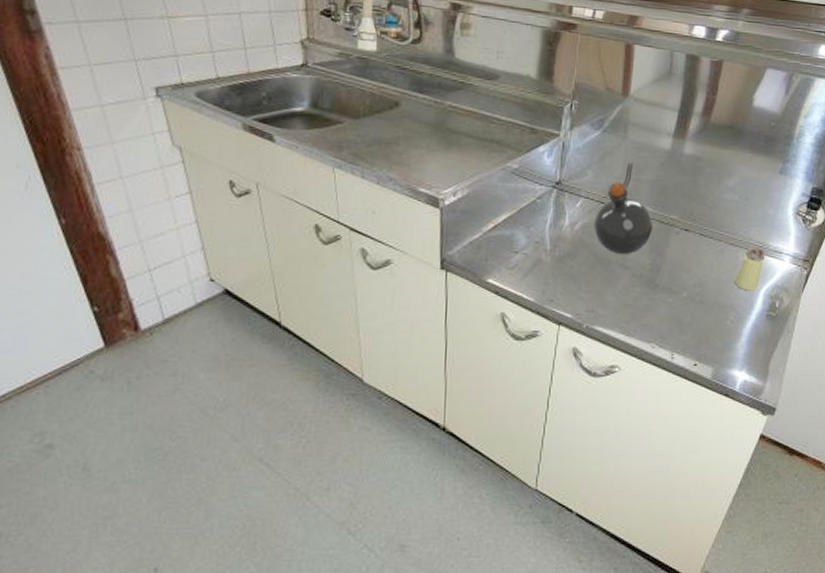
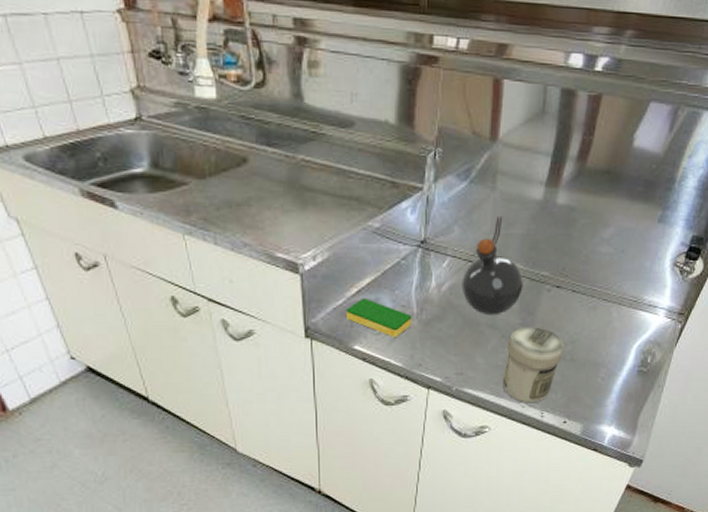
dish sponge: none [482,233,545,272] -> present [346,298,412,337]
jar: none [633,267,693,344] -> present [502,327,564,403]
saltshaker: present [734,246,765,291] -> none [606,301,640,347]

